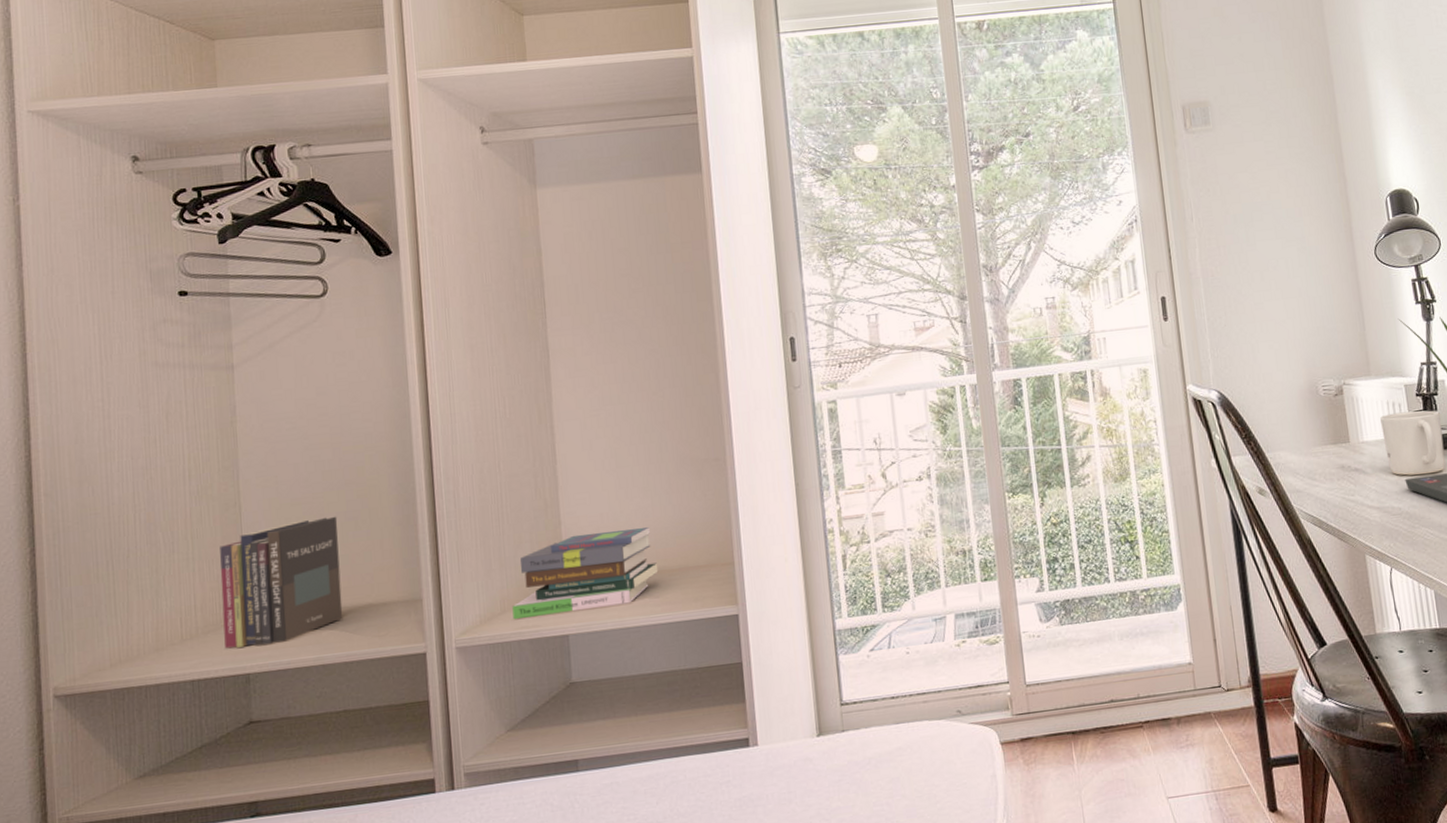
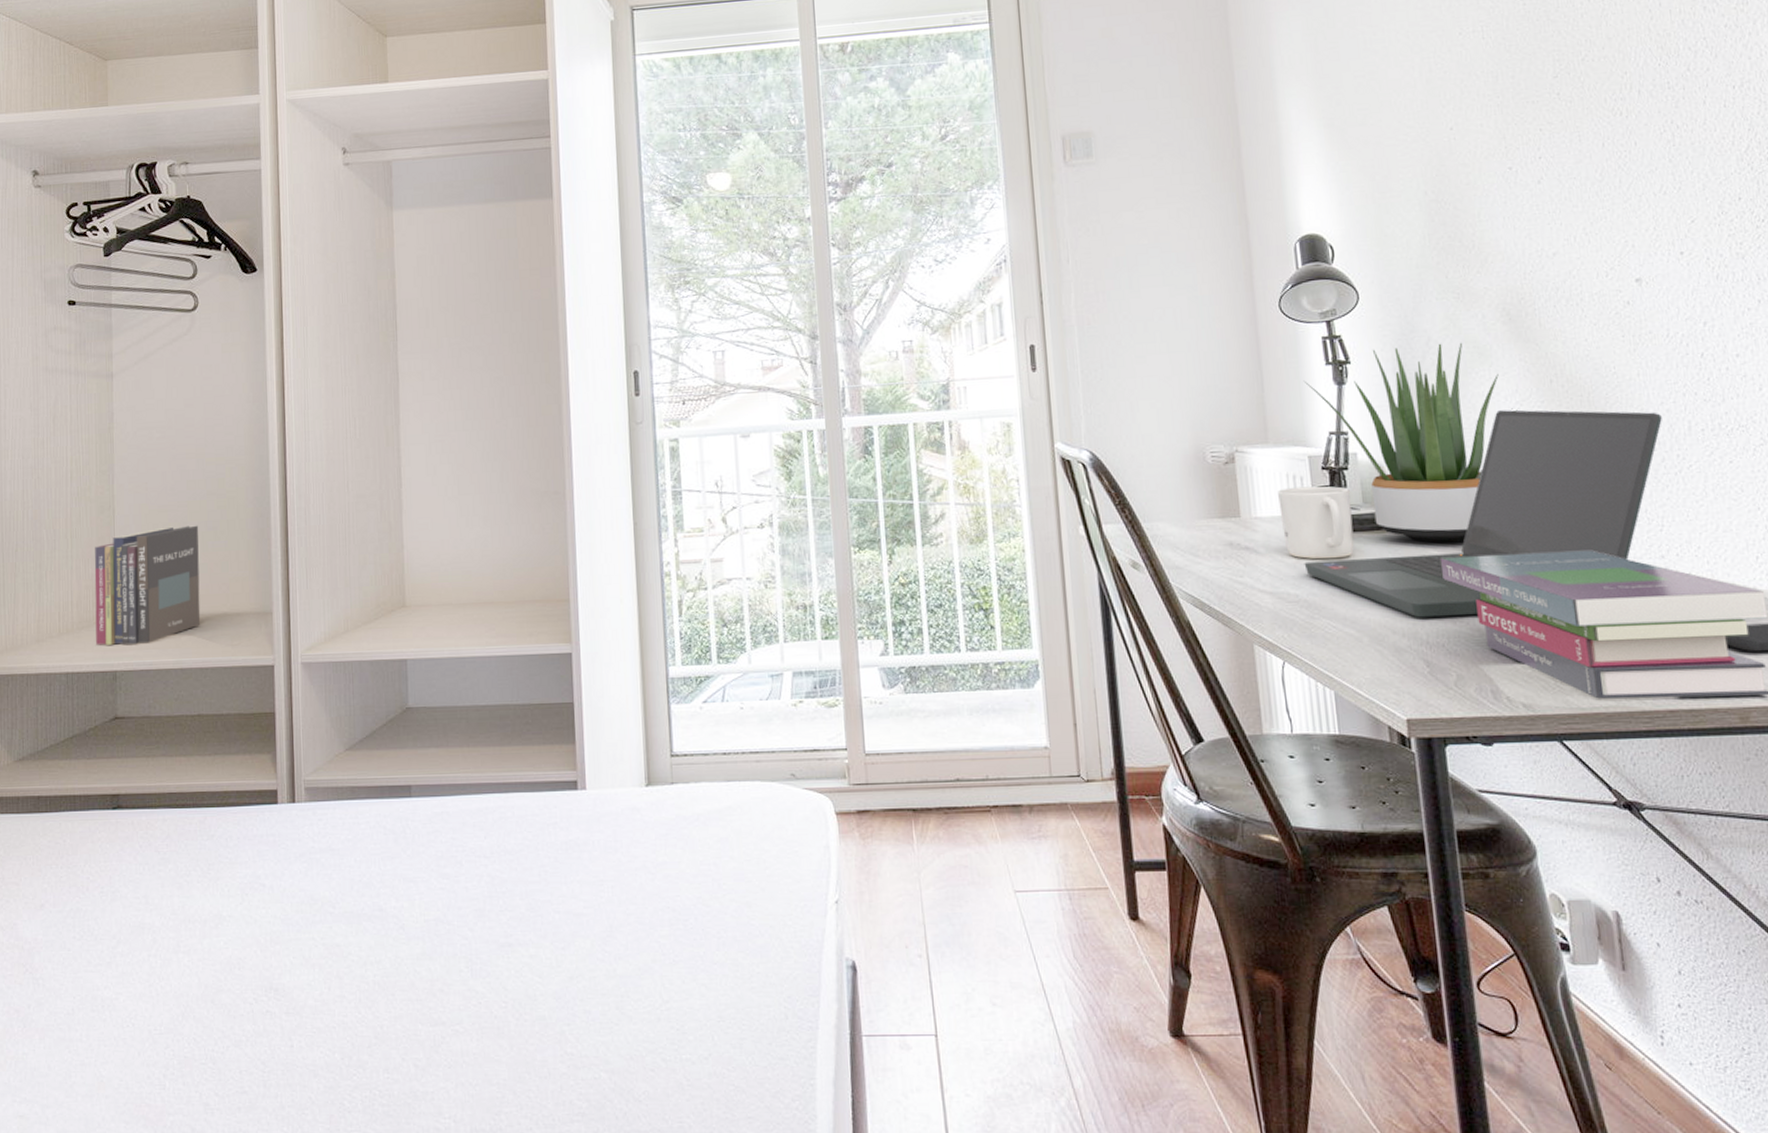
books: present [512,527,659,620] -> none [355,557,495,640]

